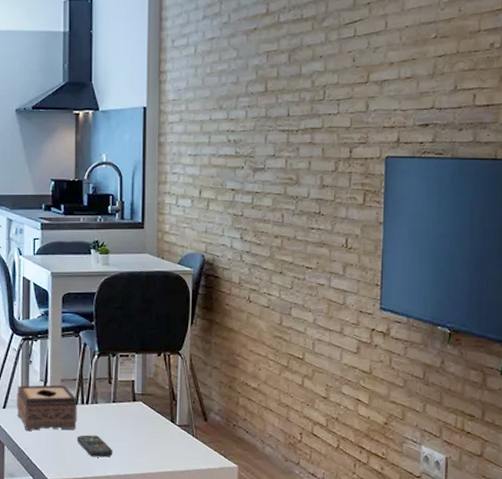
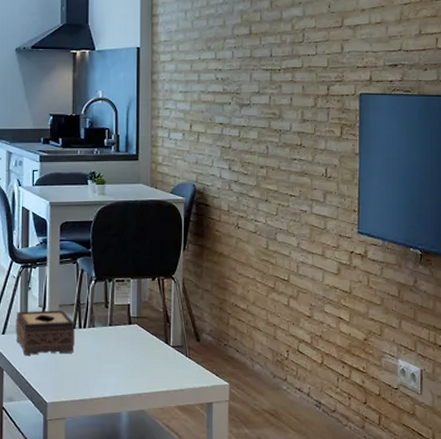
remote control: present [77,435,113,457] -> none [74,358,110,379]

